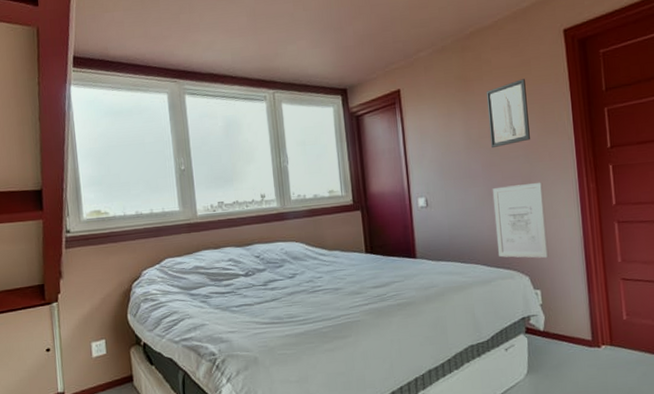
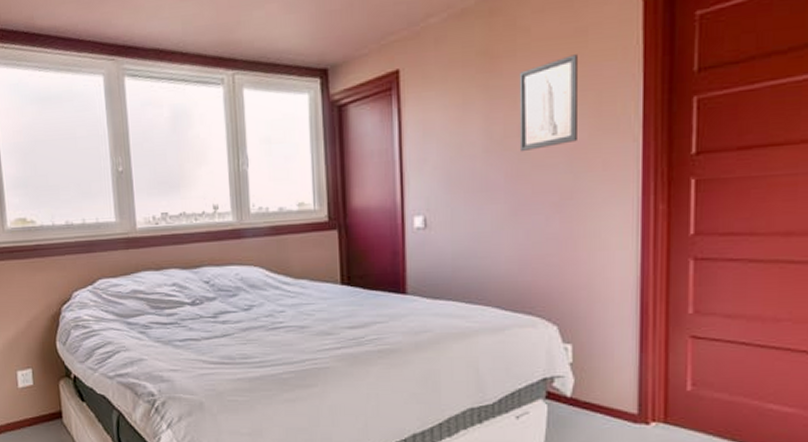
wall art: present [492,182,549,259] -> none [516,199,589,304]

